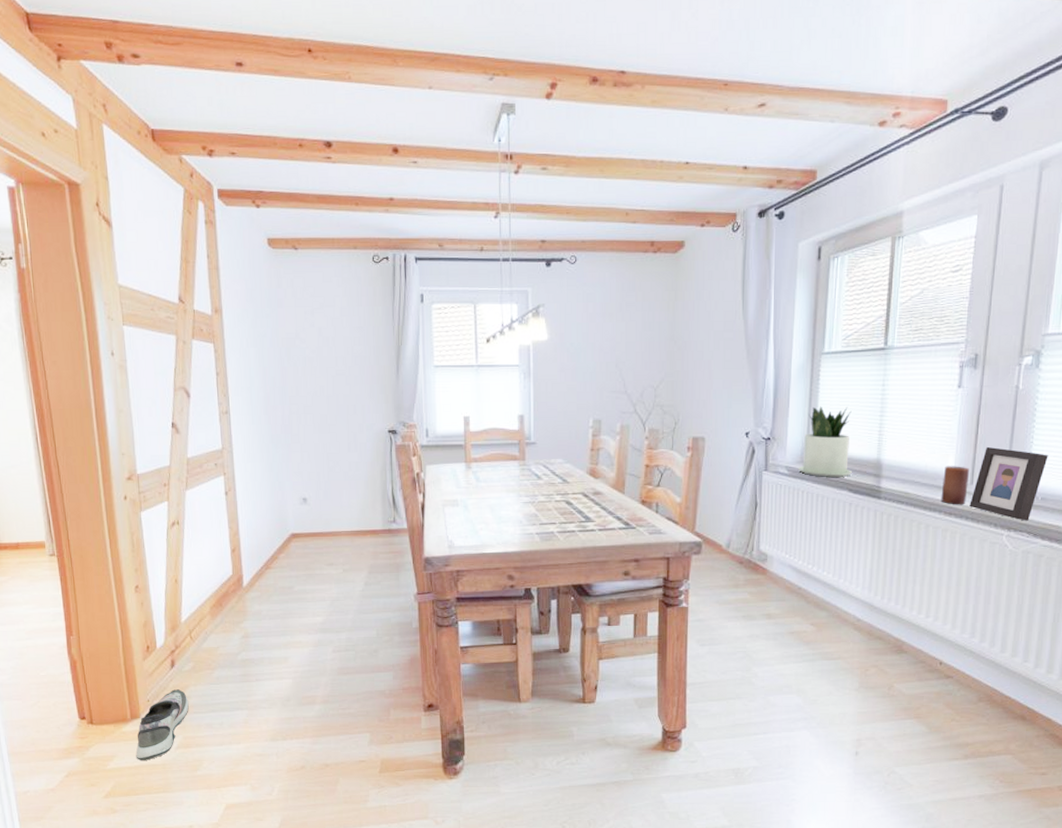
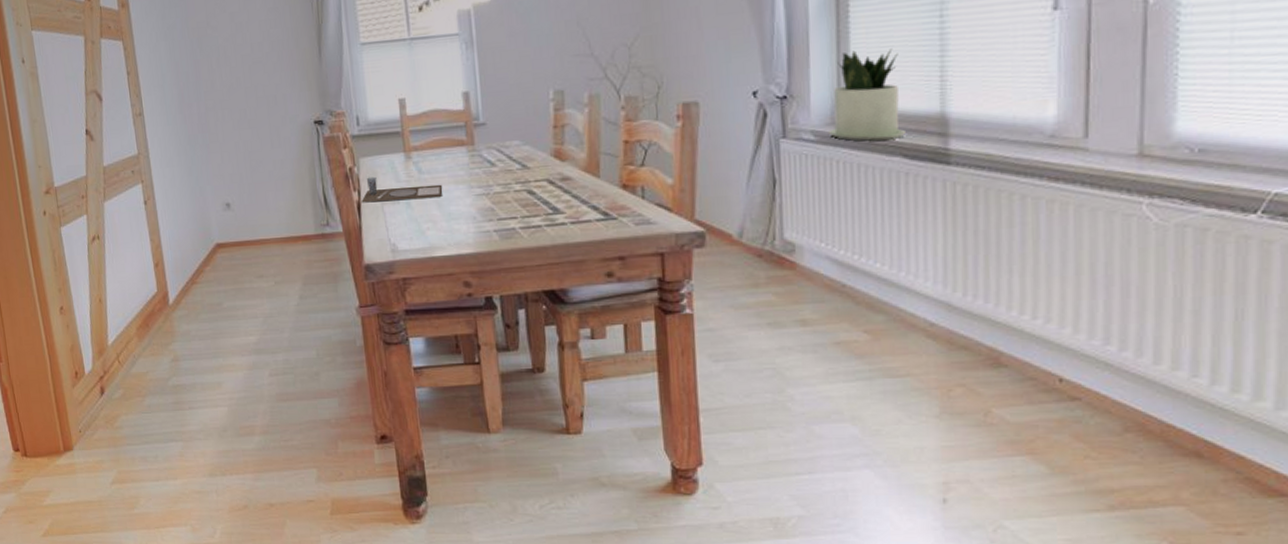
shoe: present [136,689,189,760] -> none [71,419,122,496]
place setting: none [425,482,496,504] -> present [361,176,443,203]
candle: present [941,466,969,505] -> none [1040,114,1081,166]
picture frame: present [969,447,1048,521] -> none [1085,85,1205,183]

